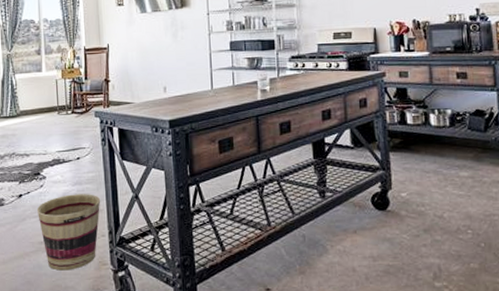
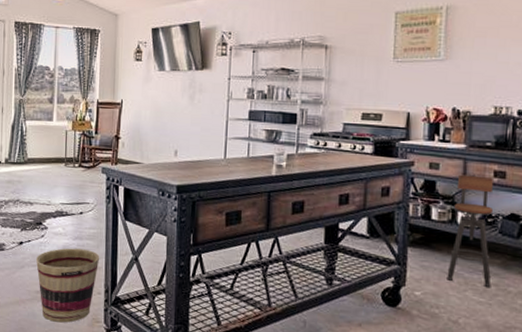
bar stool: none [426,79,468,181] -> present [447,174,493,289]

